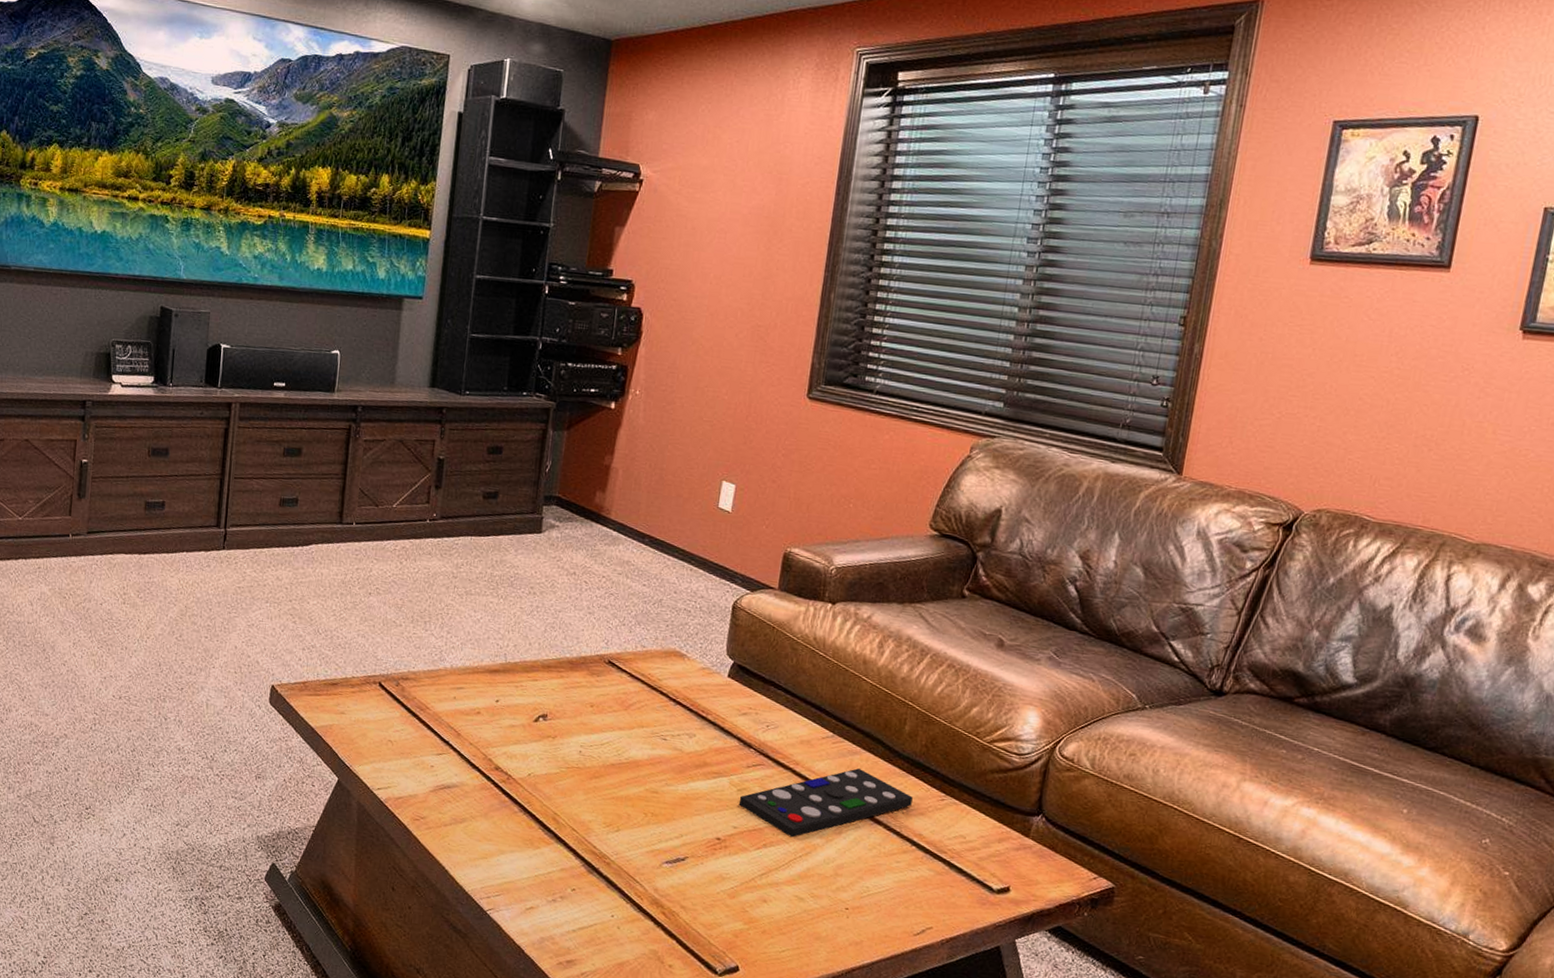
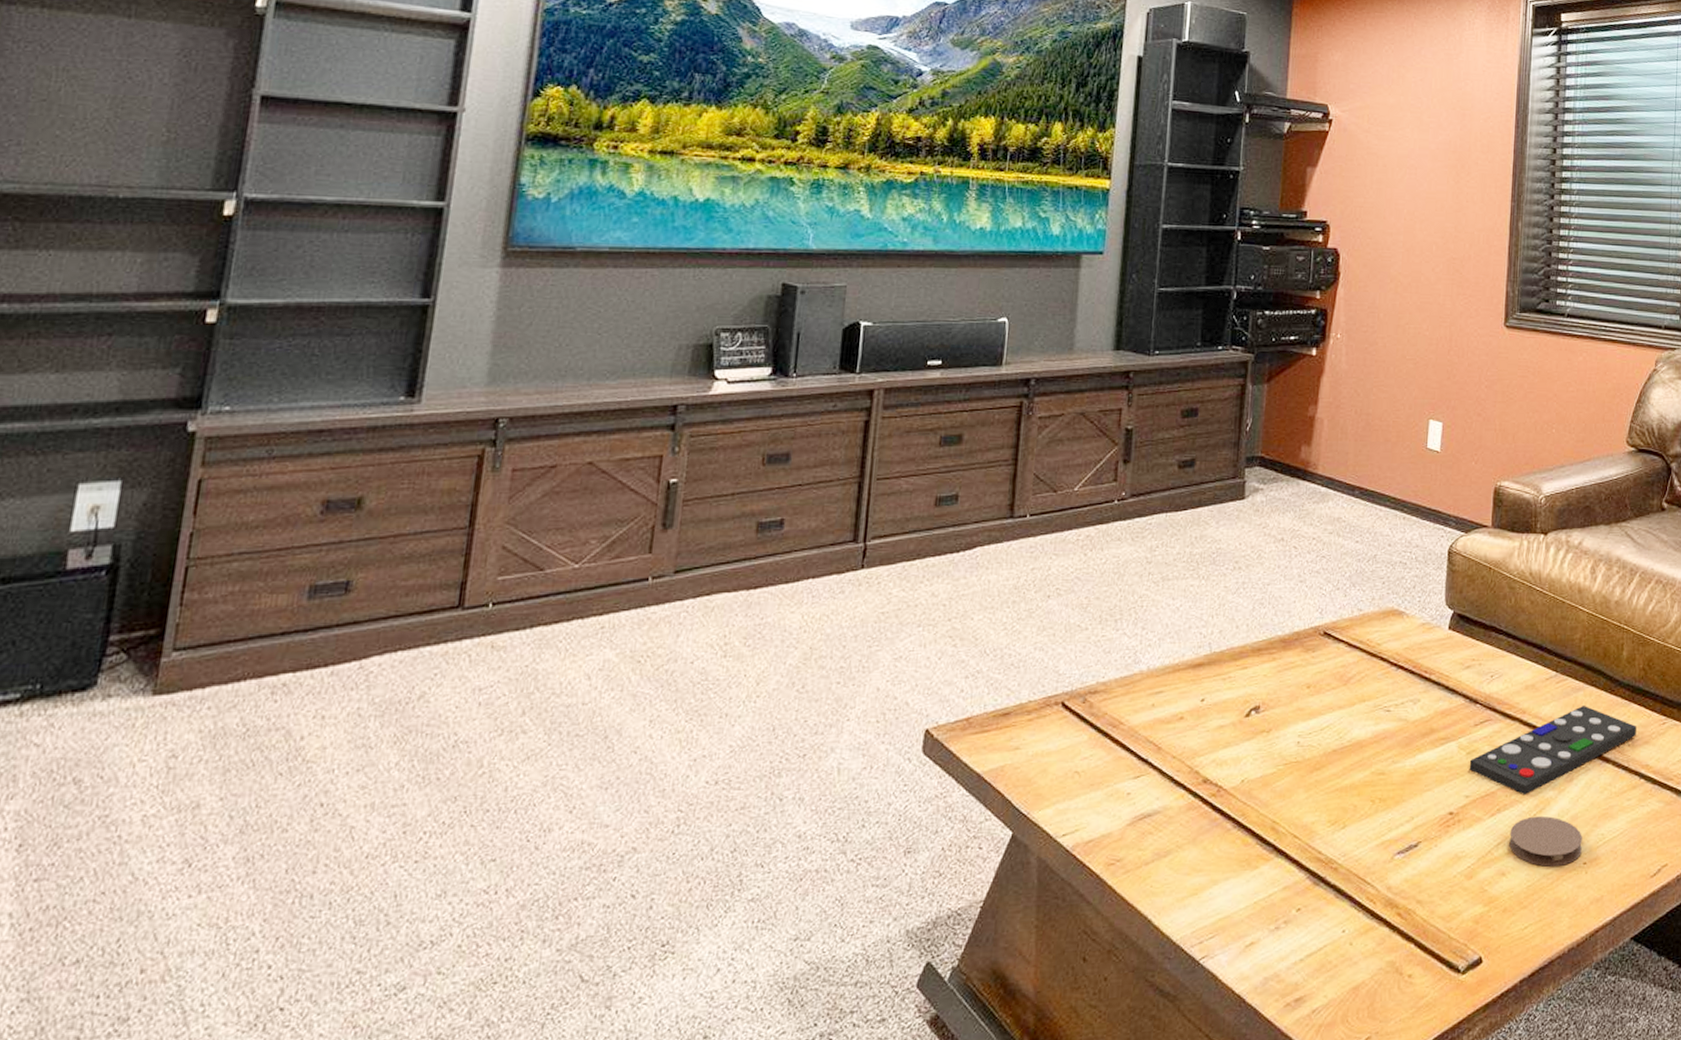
coaster: none [773,857,847,907] -> present [1509,815,1582,867]

